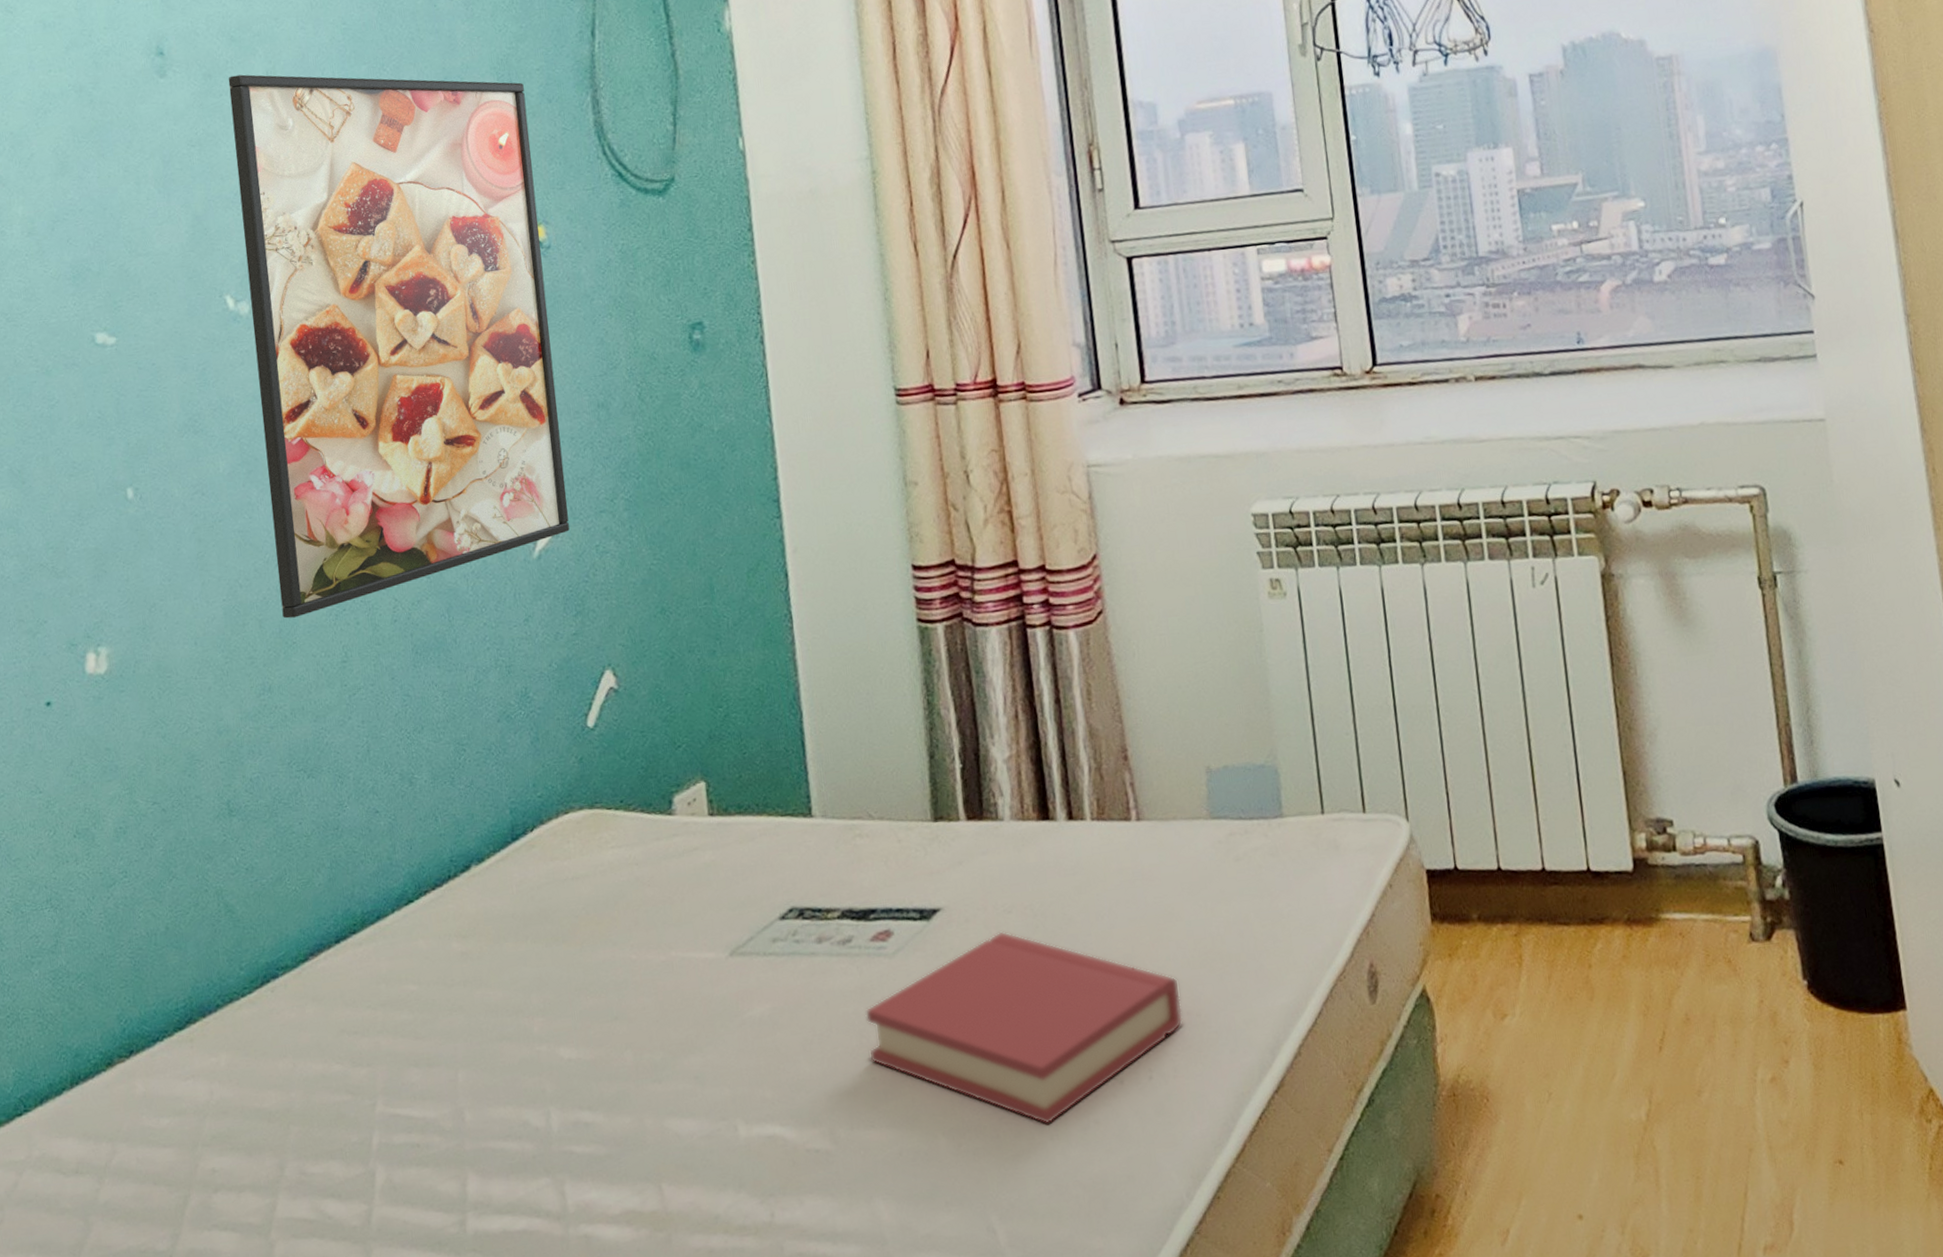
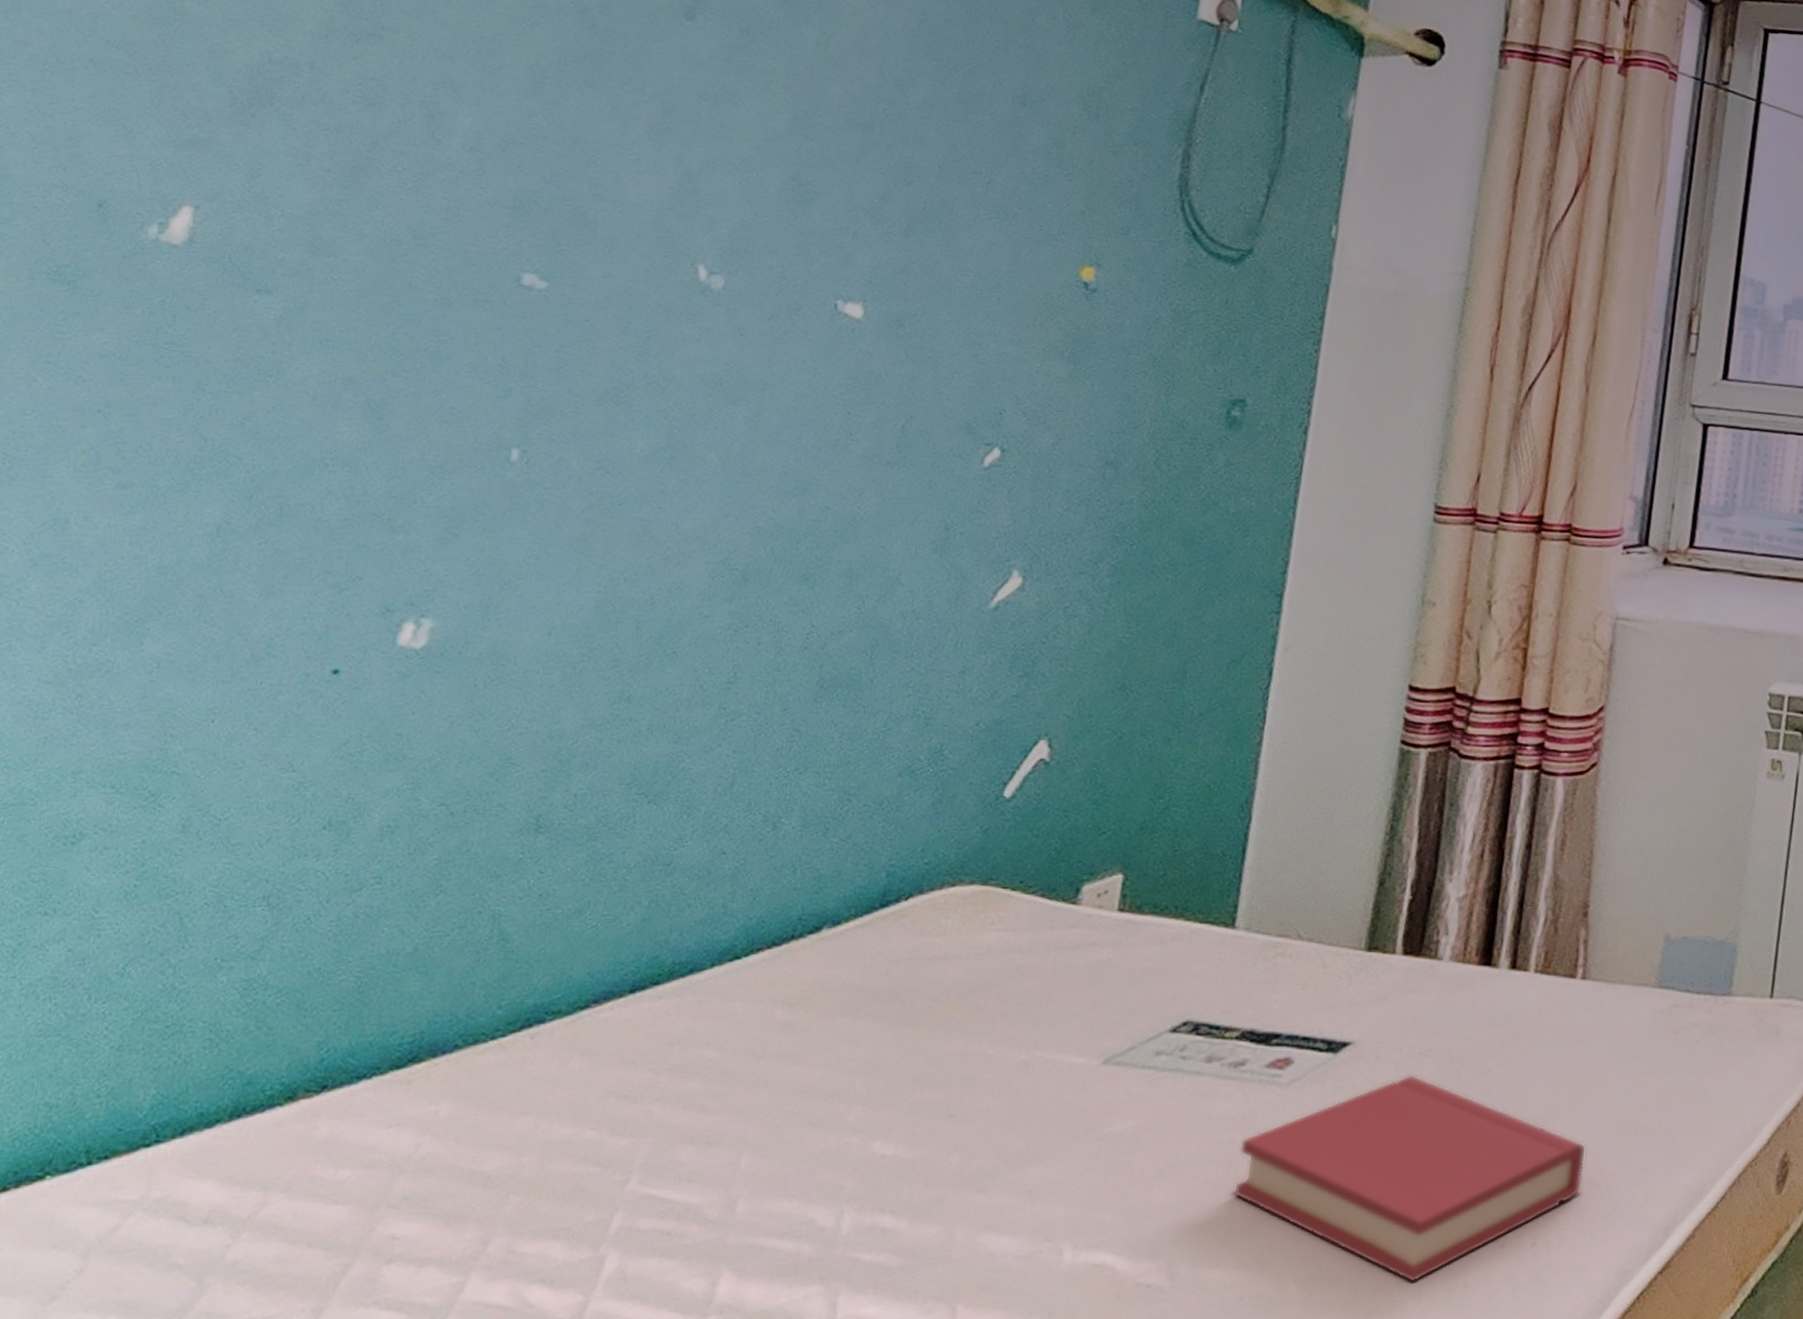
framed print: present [228,74,570,619] -> none [668,37,1111,625]

